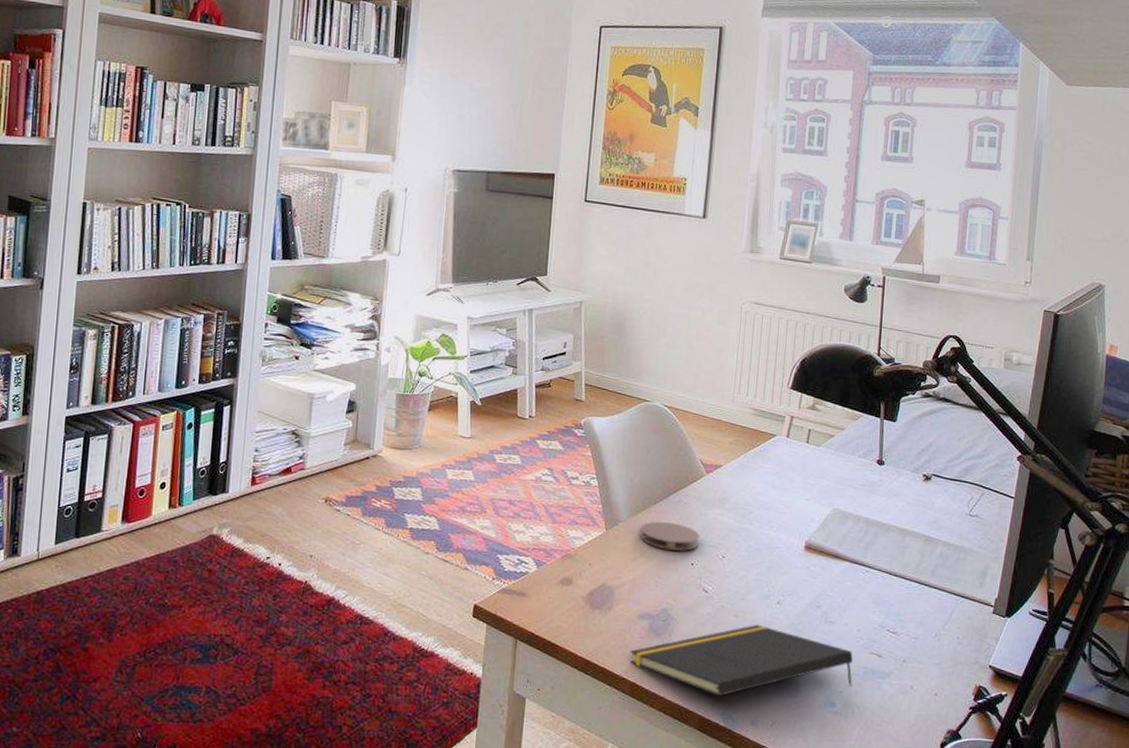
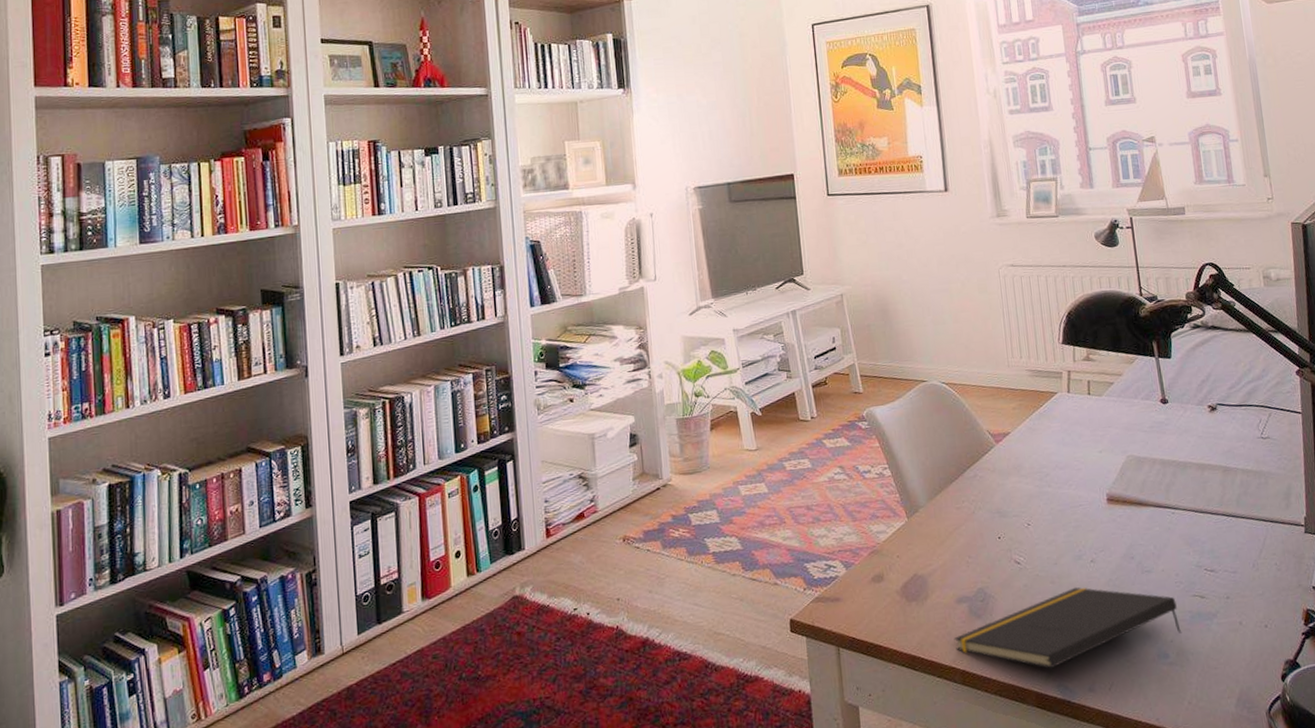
coaster: present [639,521,700,552] -> none [941,499,1002,528]

